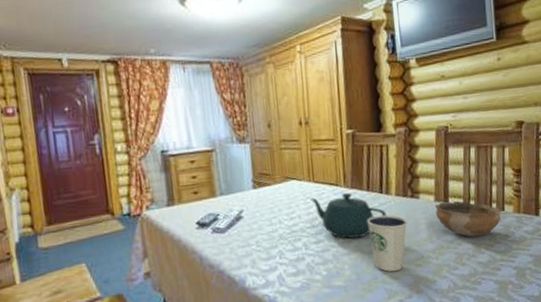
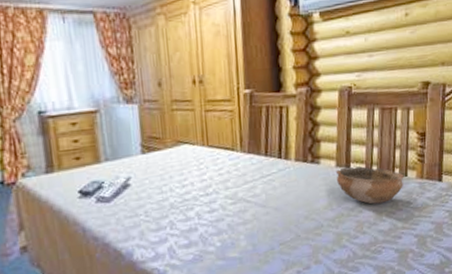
teapot: present [309,192,386,239] -> none [203,157,285,207]
dixie cup: present [367,214,408,272] -> none [264,181,307,242]

